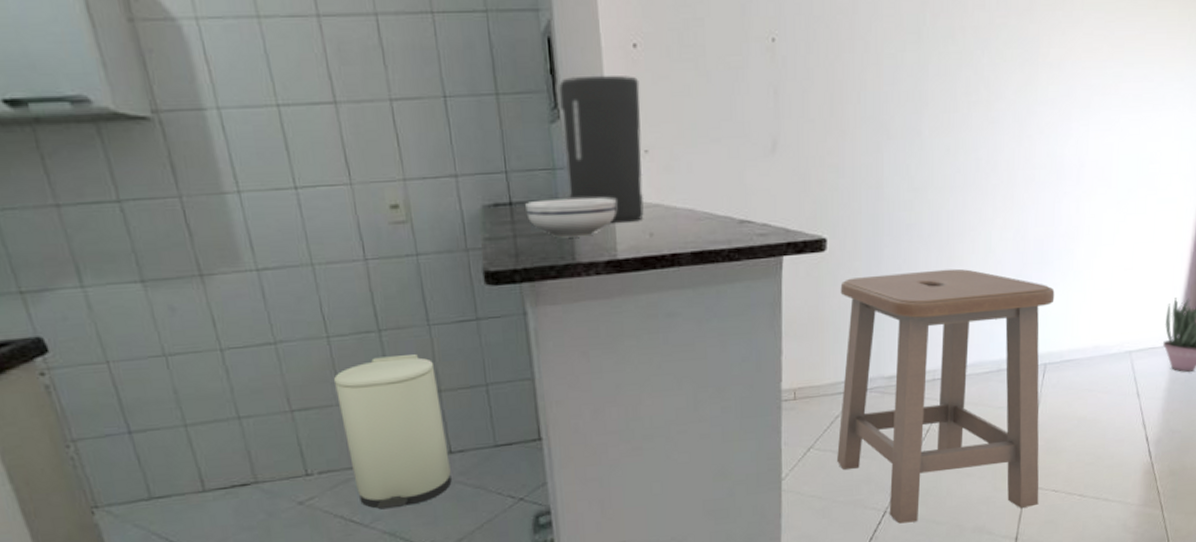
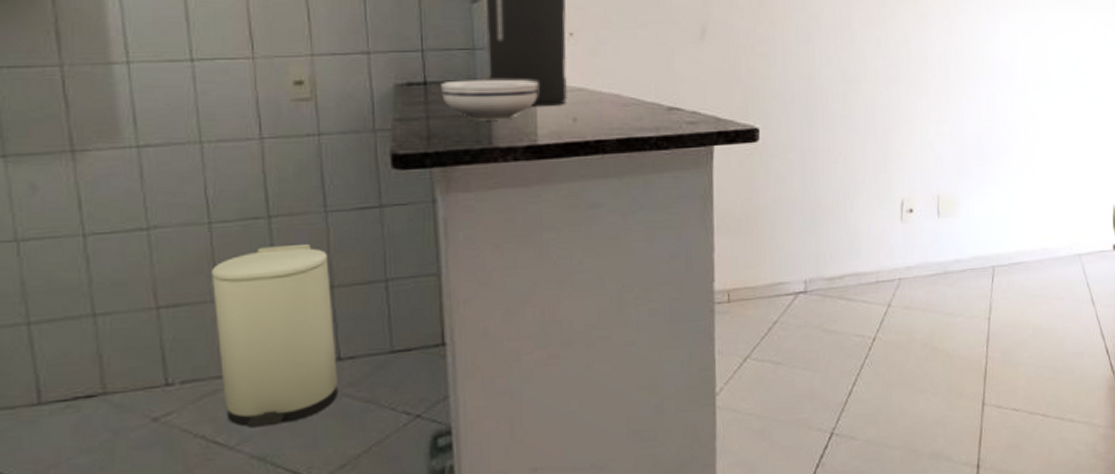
stool: present [837,268,1055,524] -> none [775,163,999,448]

